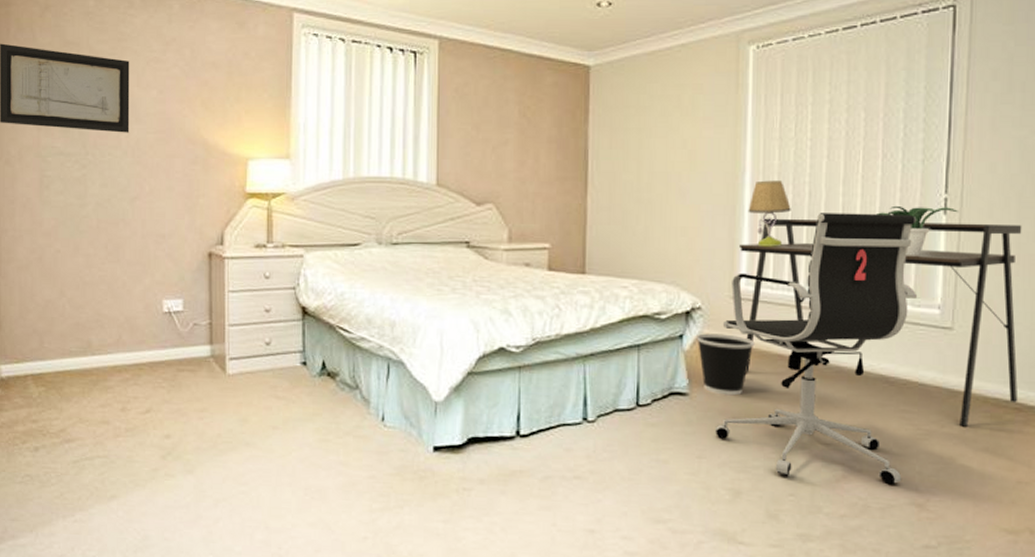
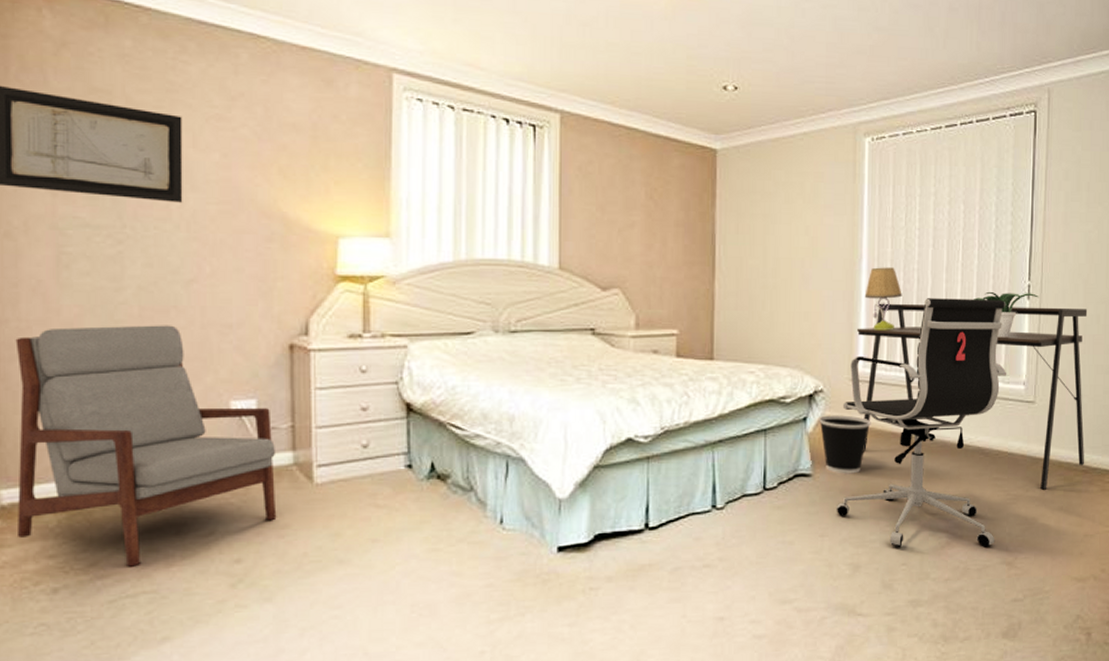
armchair: none [11,235,197,435] -> present [15,325,277,567]

